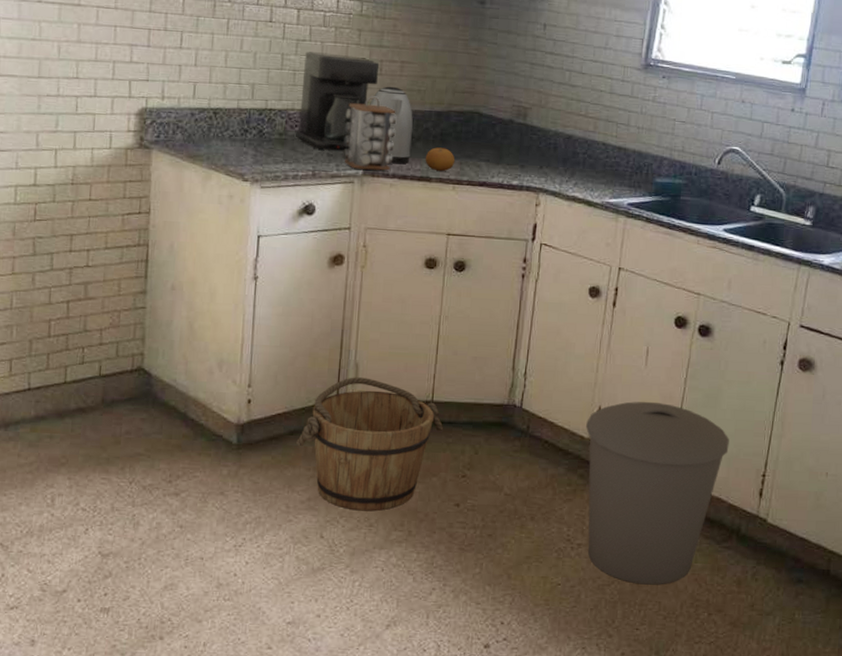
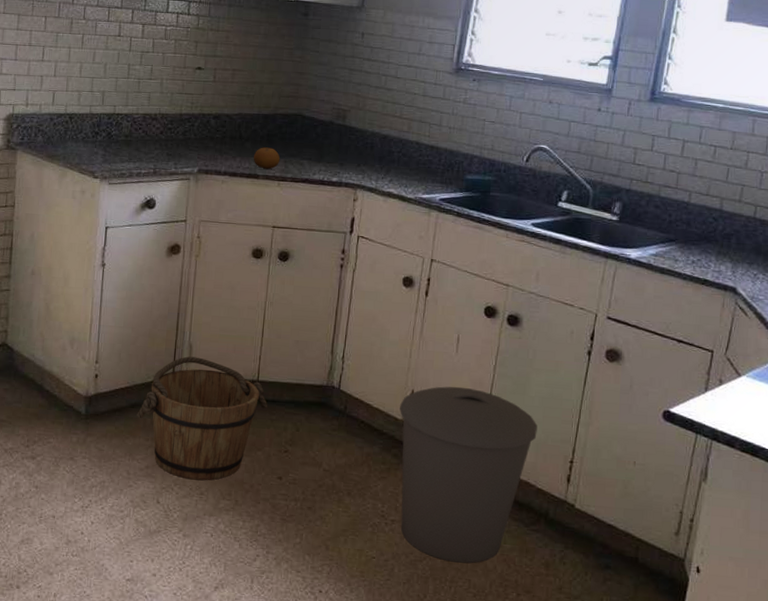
coffee maker: present [296,51,380,151] -> none [139,62,214,151]
spice rack: present [342,96,396,171] -> none [180,101,228,169]
kettle: present [370,86,414,164] -> none [204,92,243,163]

